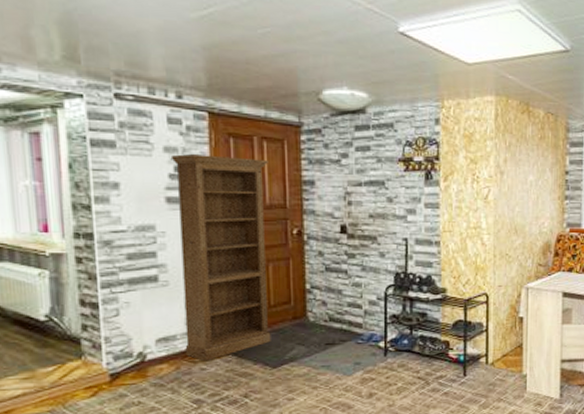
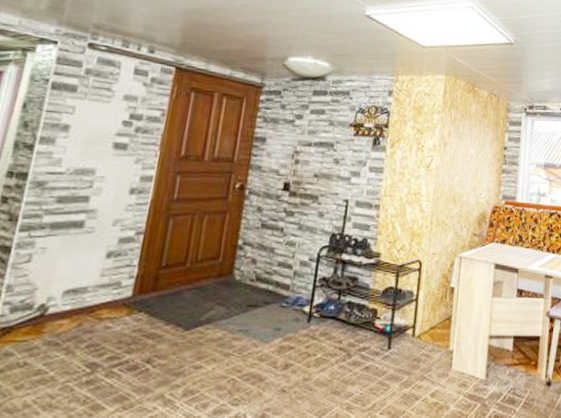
bookshelf: present [170,154,271,361] -> none [92,103,225,318]

